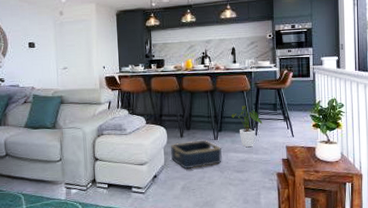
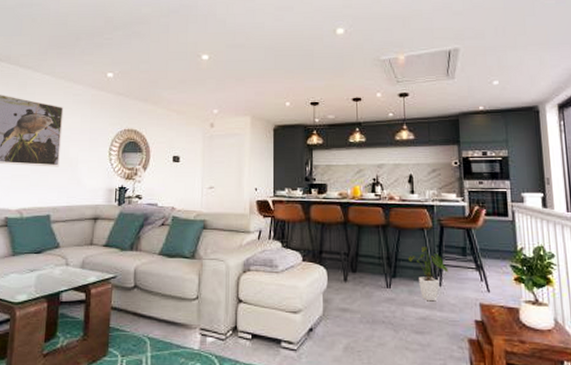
basket: present [170,140,222,169] -> none [331,286,396,324]

